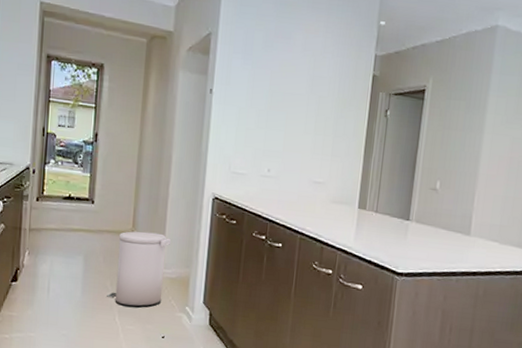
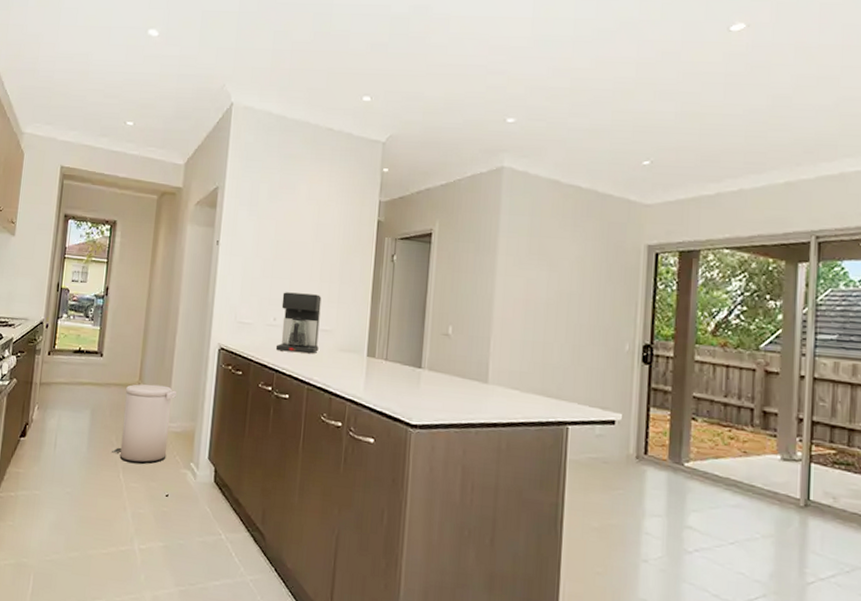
coffee maker: none [269,143,316,205] -> present [275,292,322,354]

